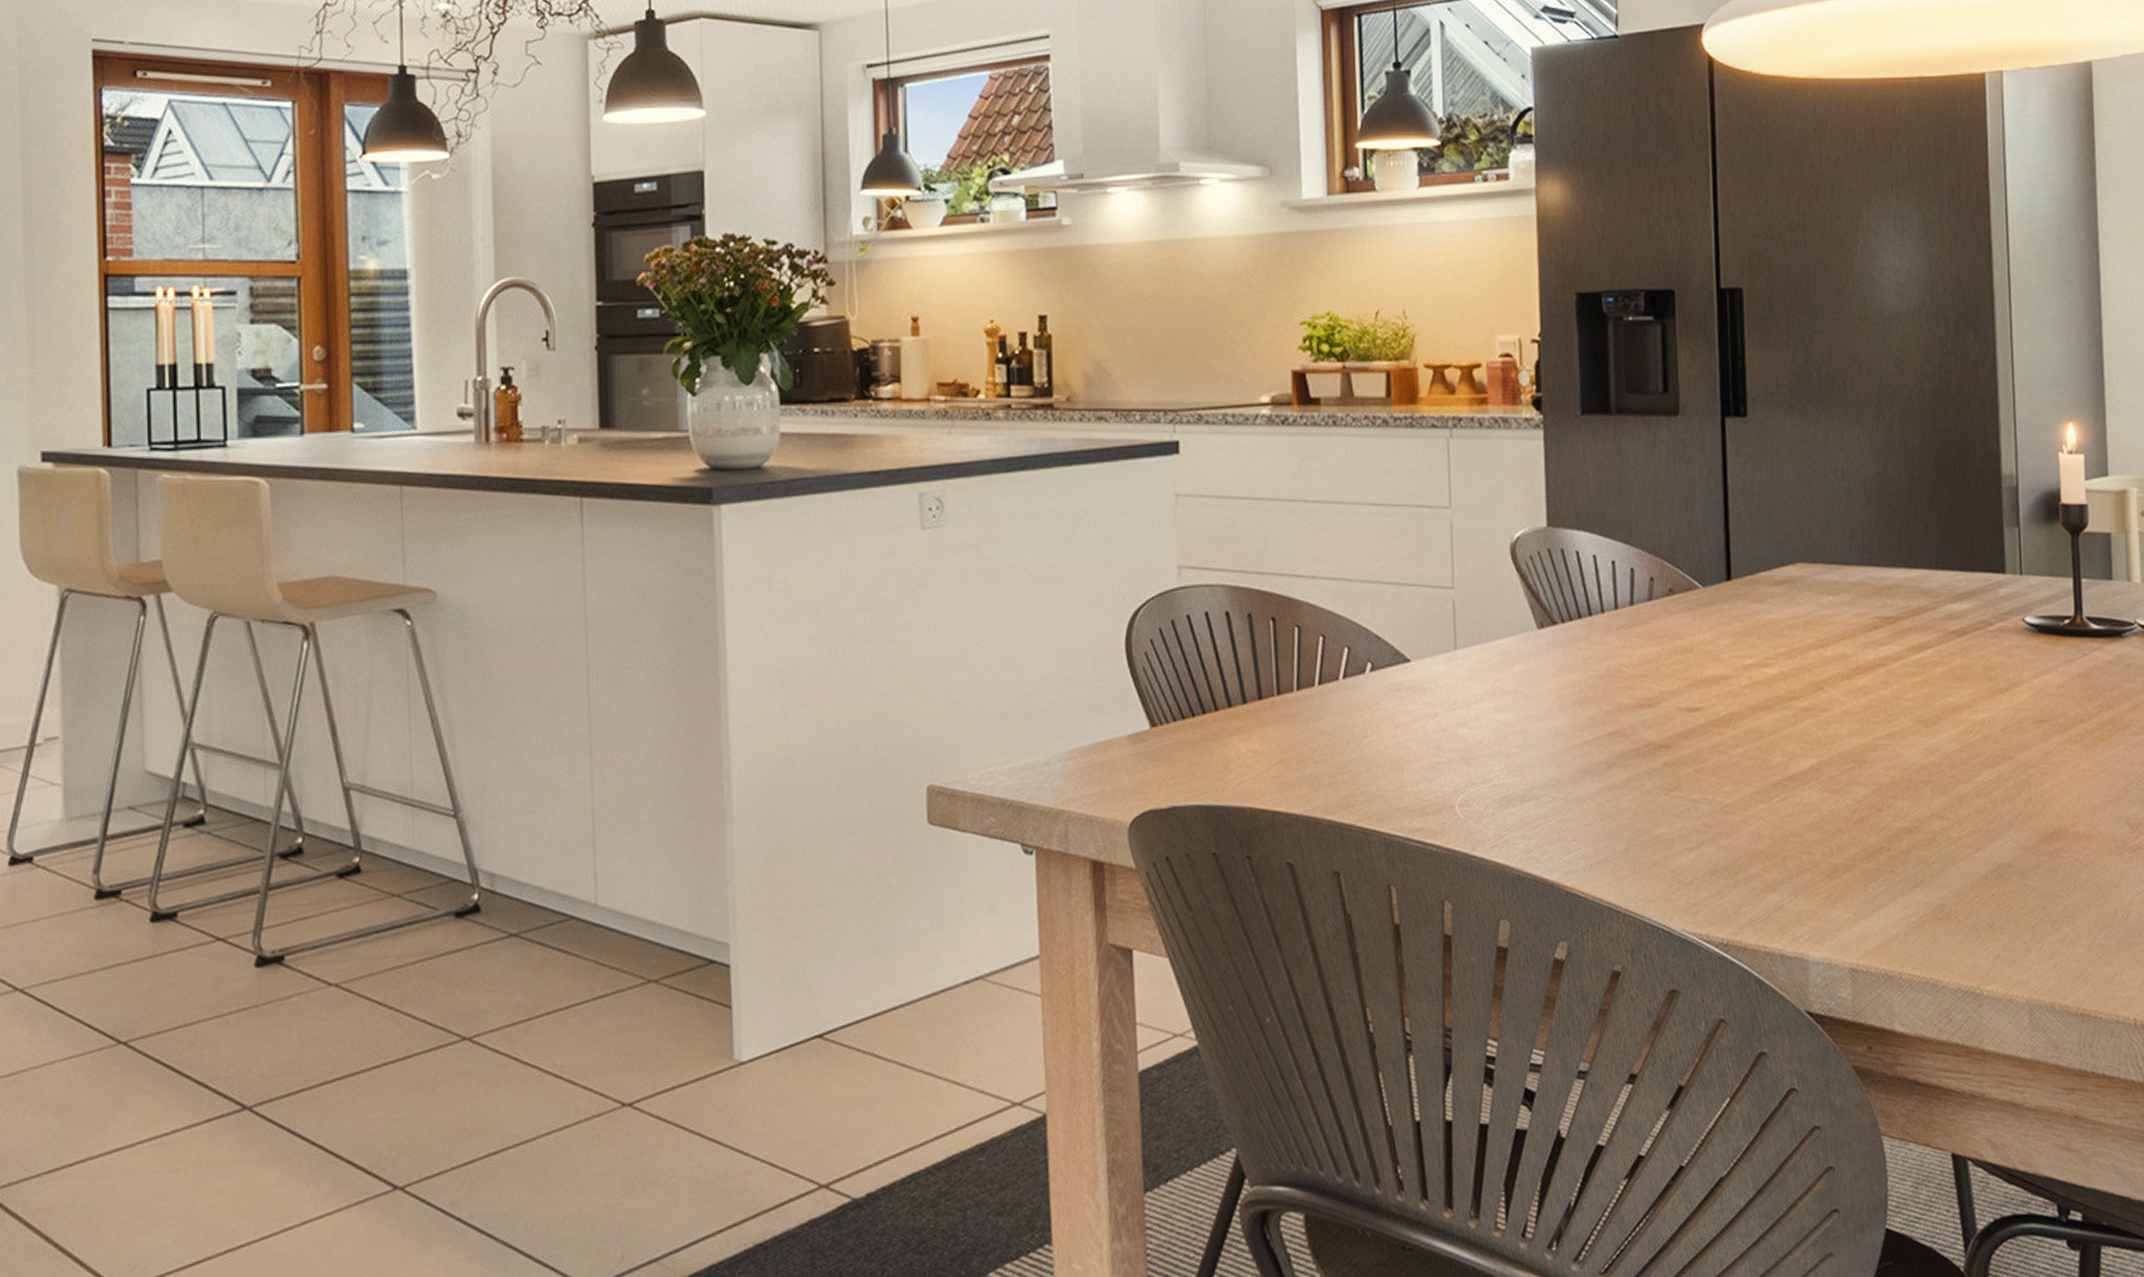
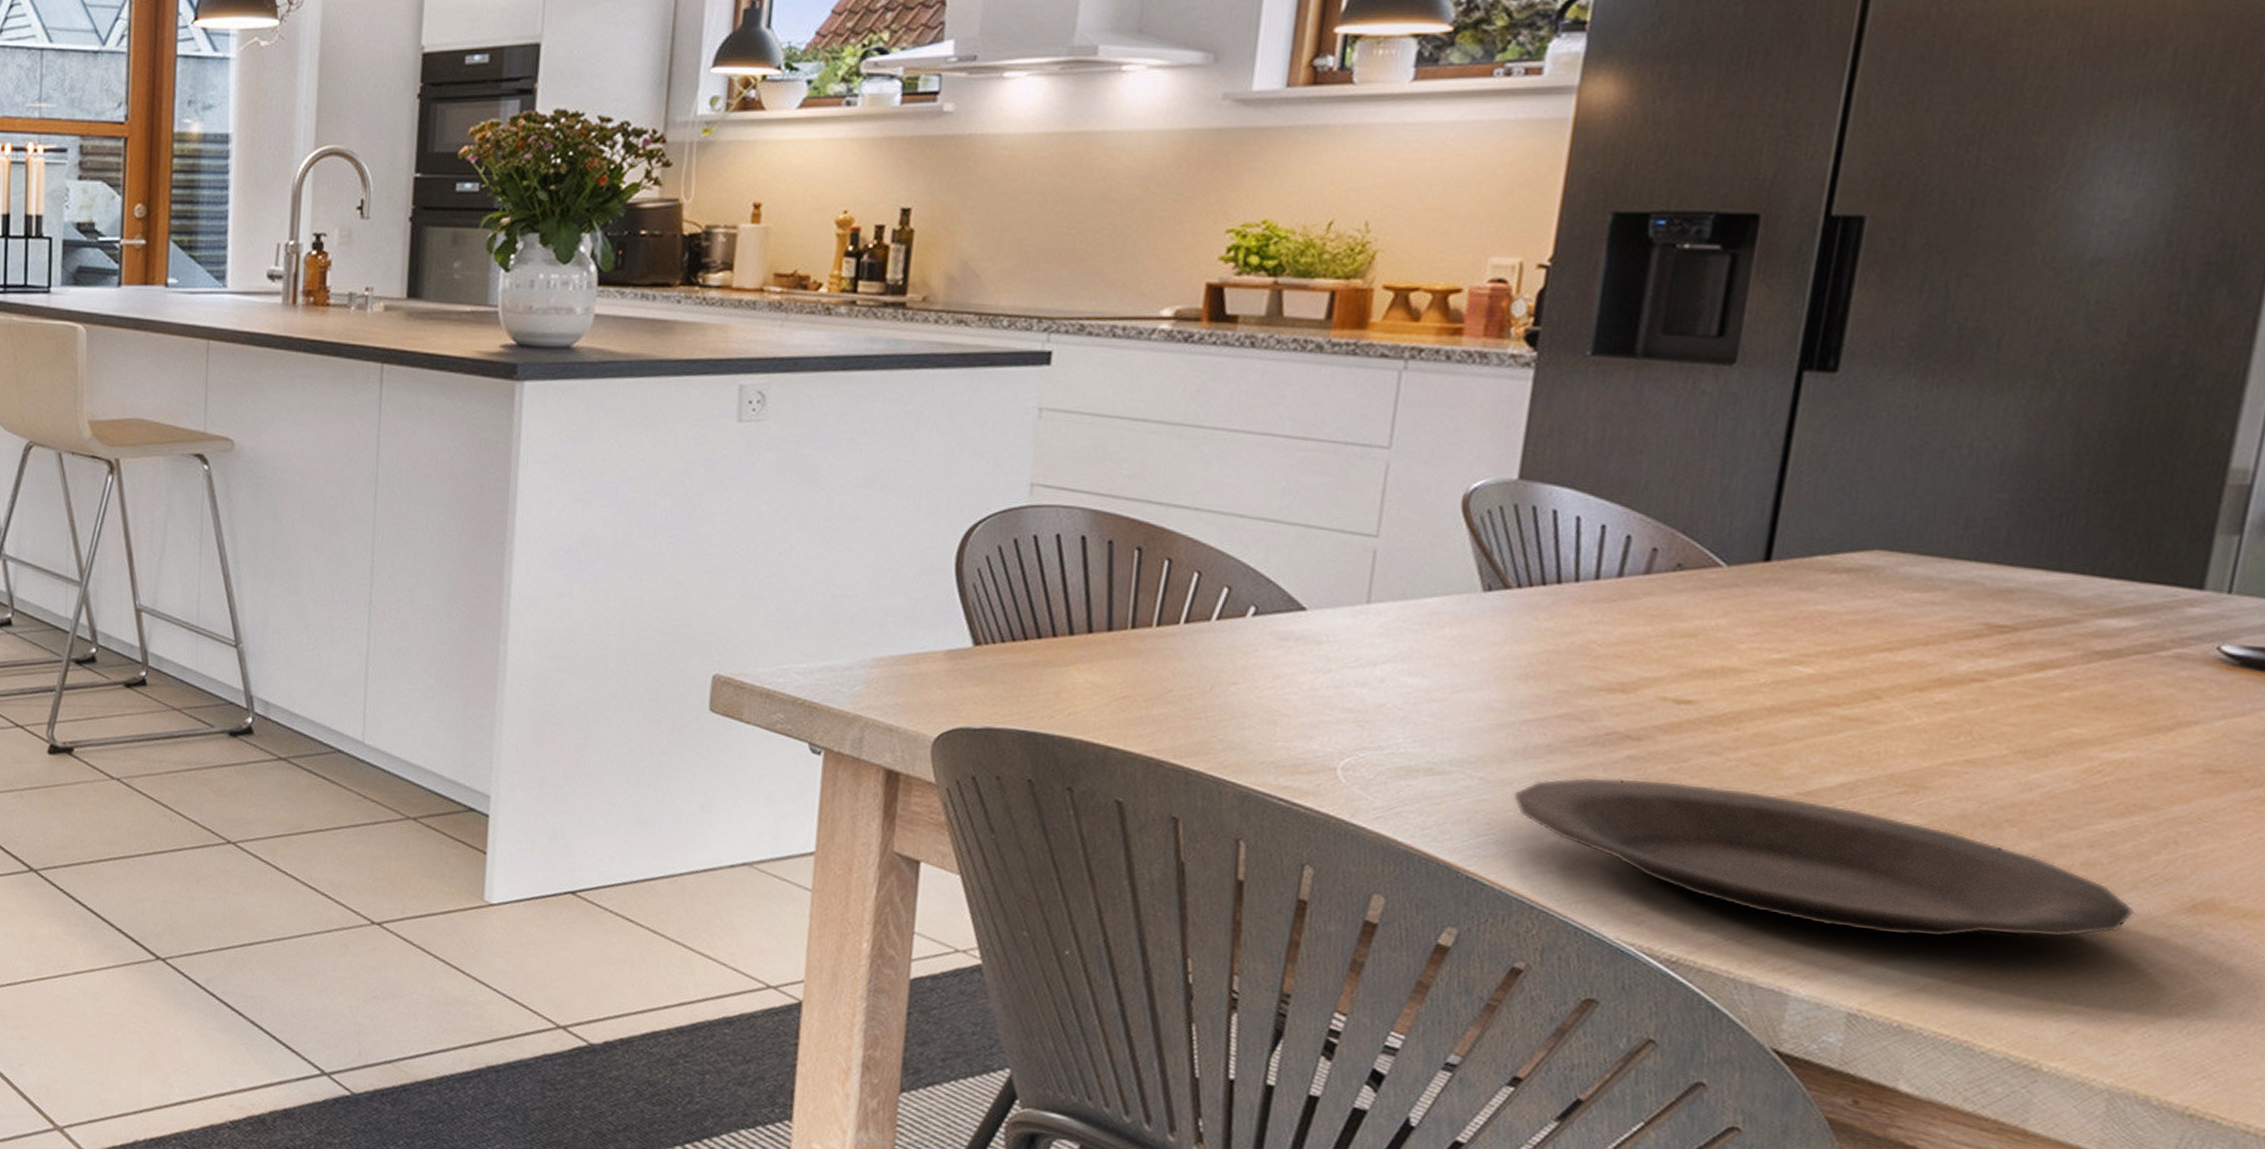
plate: none [1588,781,2015,895] -> present [1513,776,2135,939]

